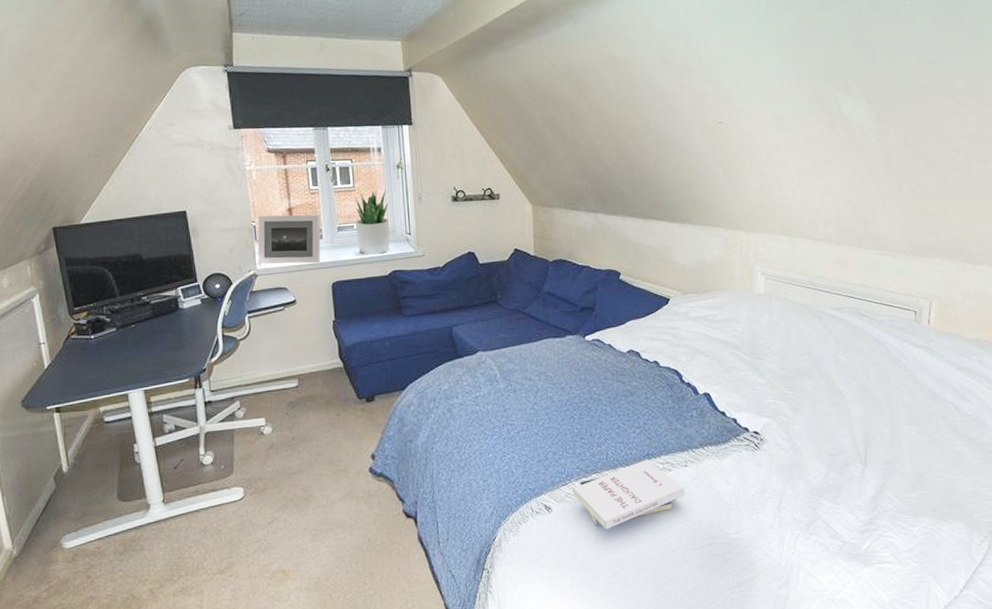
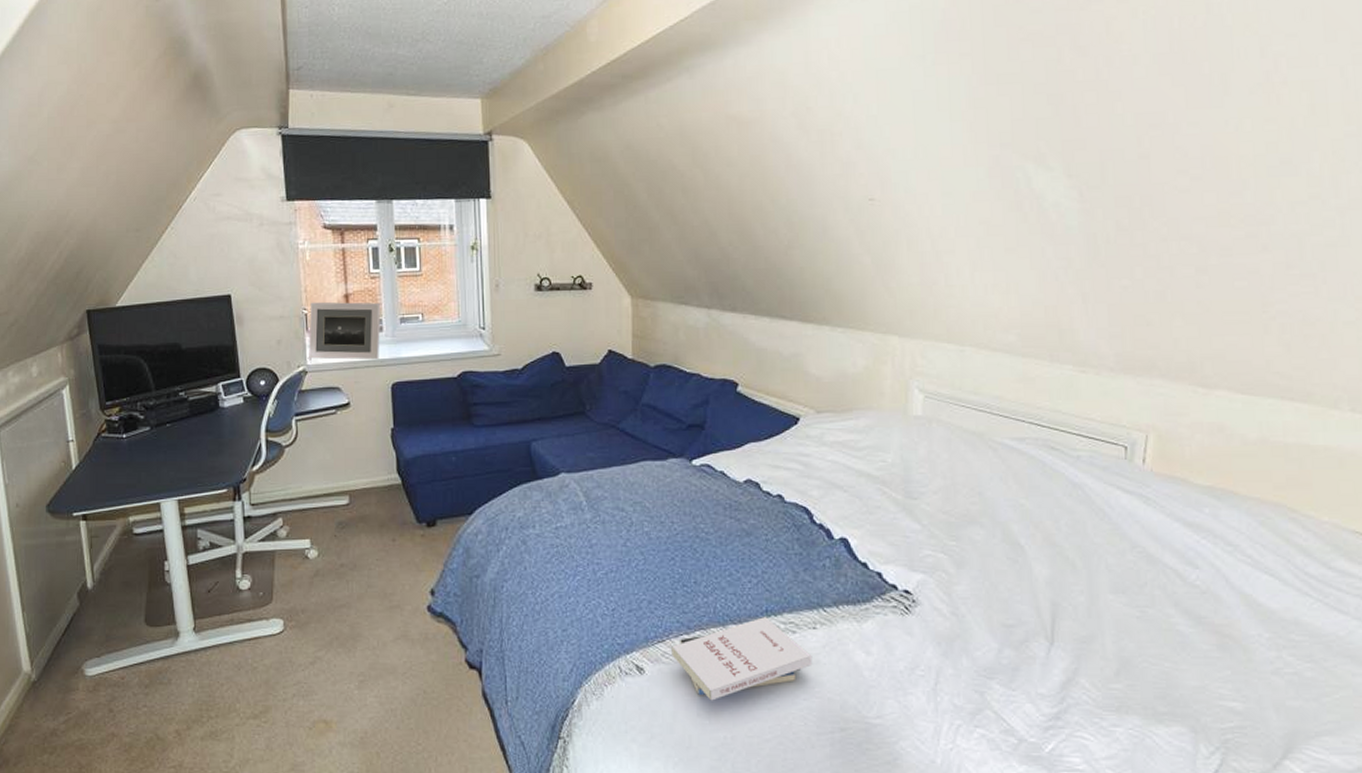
planter: present [355,189,390,255] -> none [421,274,461,352]

